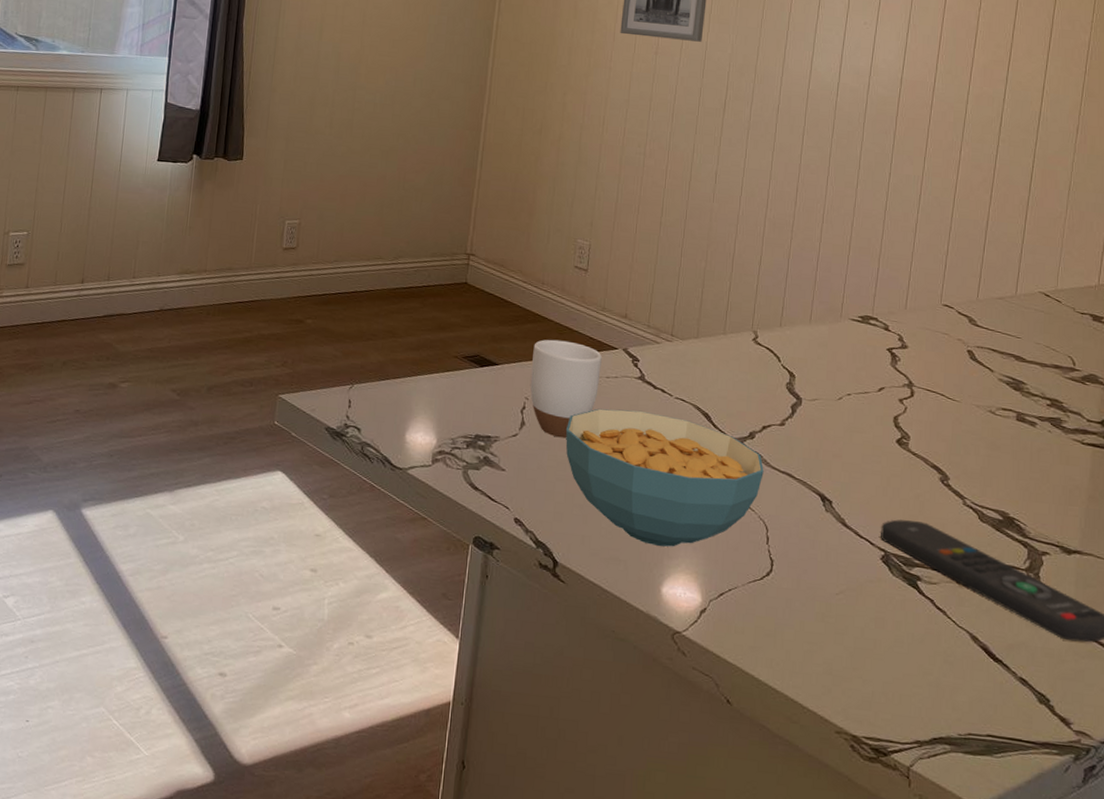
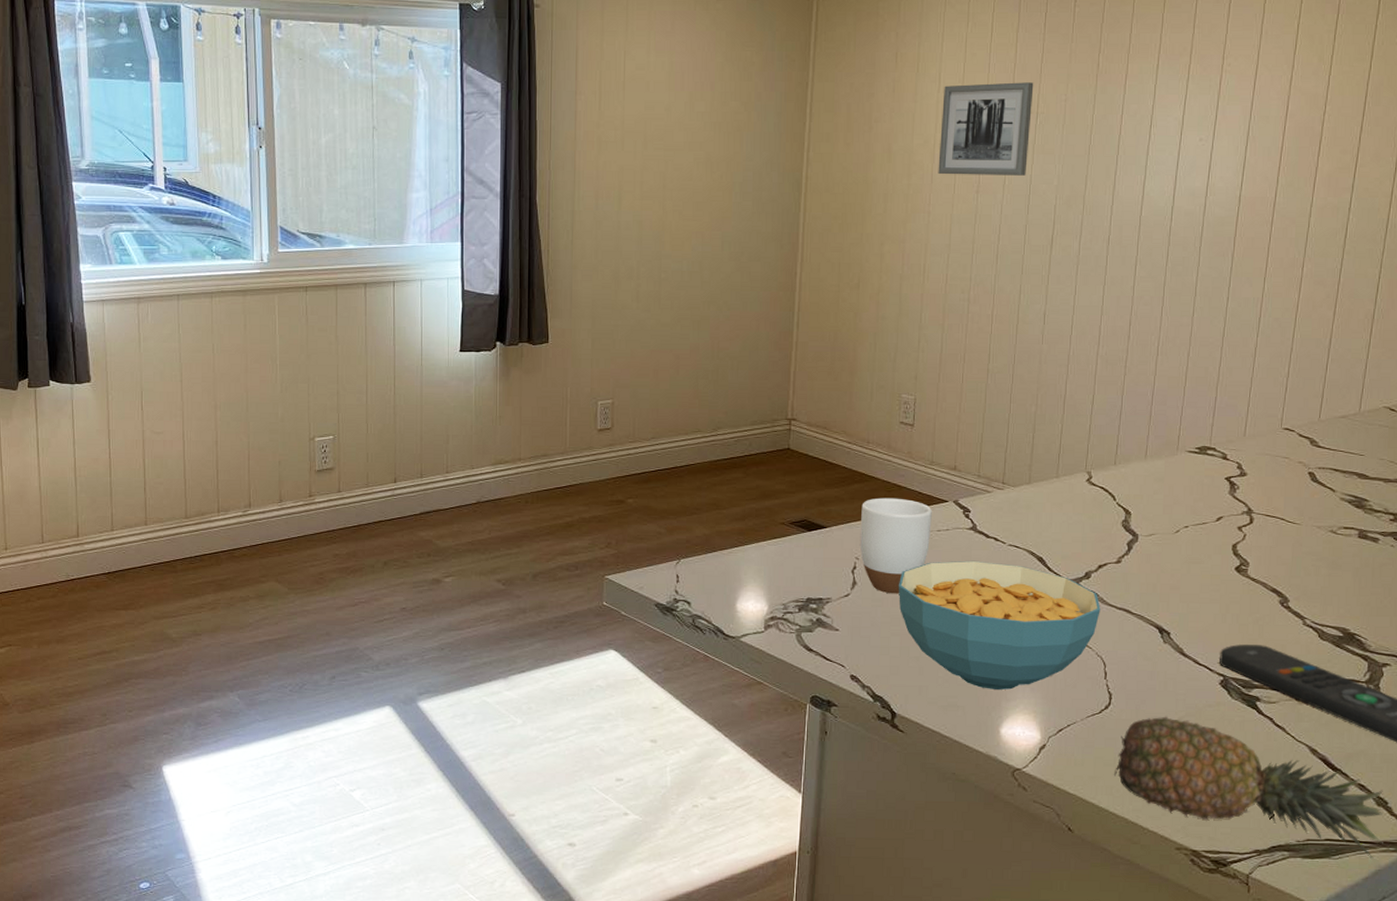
fruit: none [773,588,1046,761] -> present [1113,716,1383,860]

